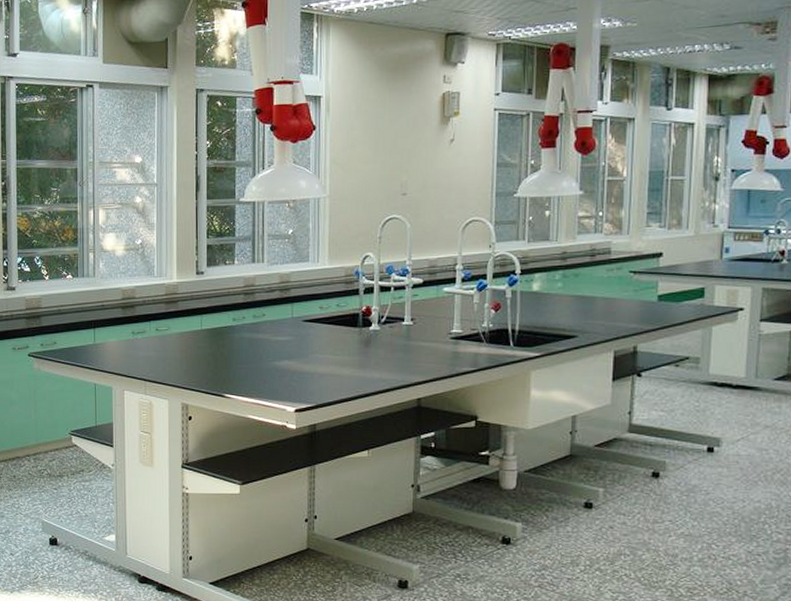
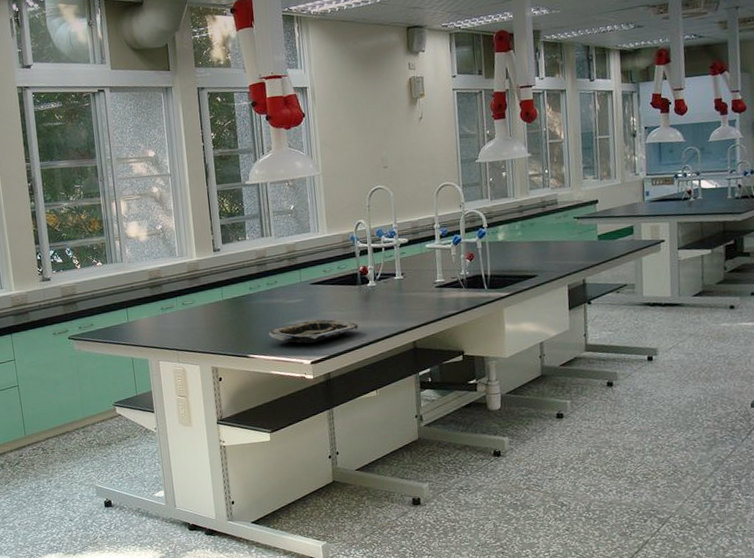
tray: none [249,361,355,389] -> present [268,319,359,344]

